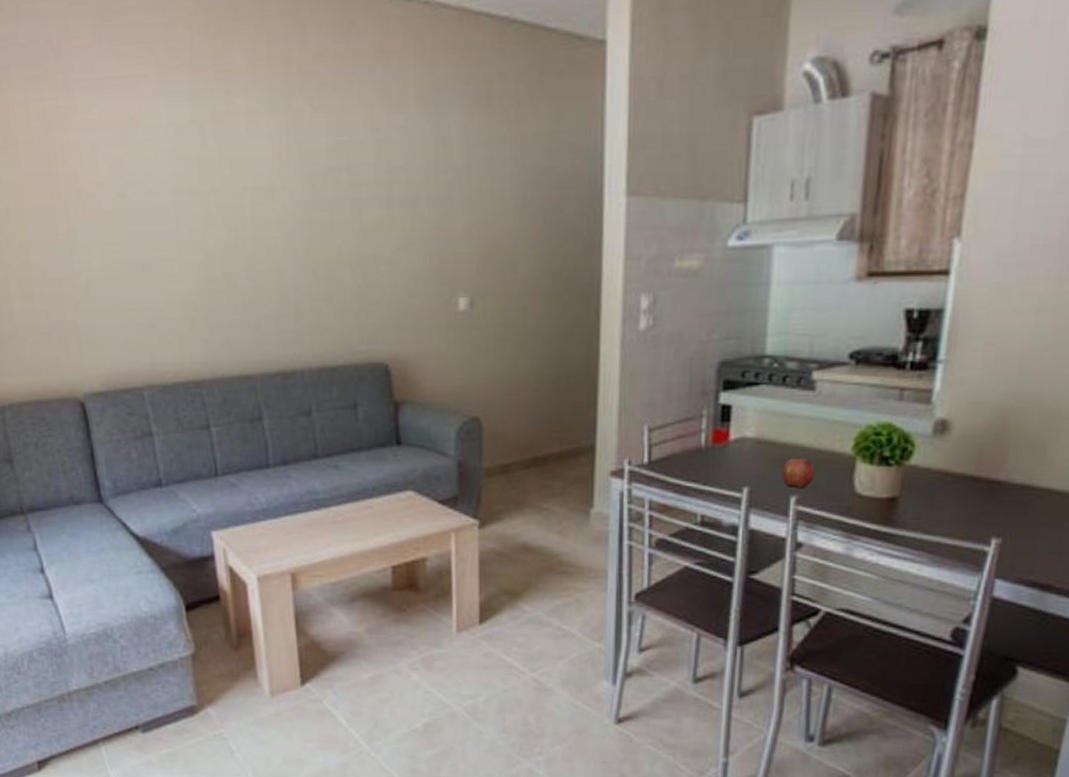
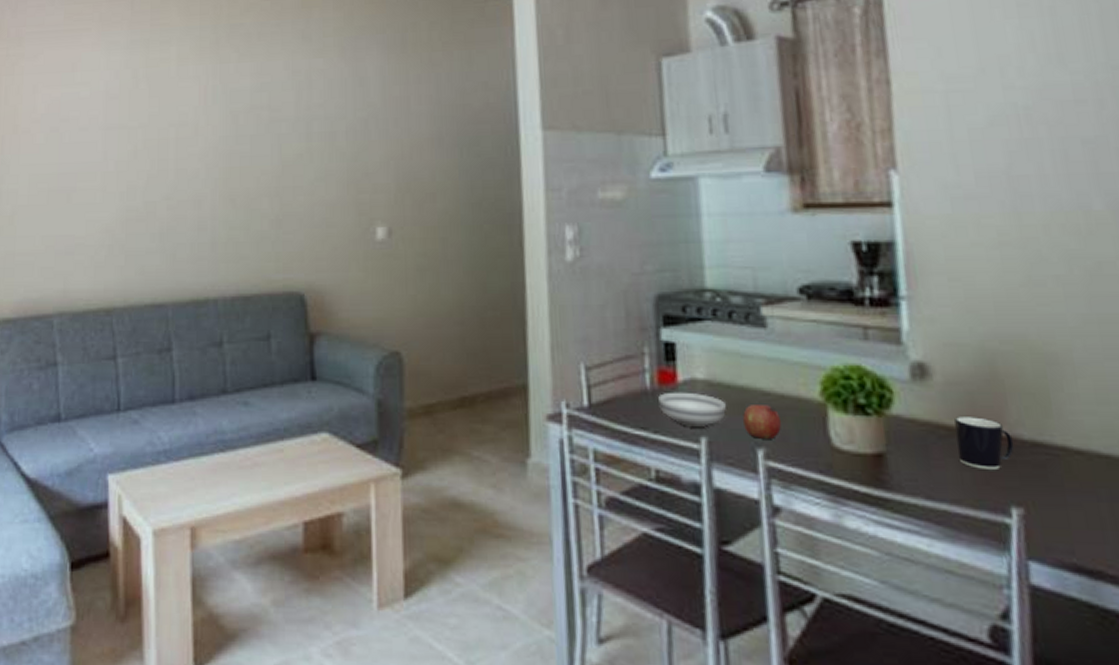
bowl: none [710,449,770,480] -> present [658,392,728,428]
mug: none [958,465,1007,509] -> present [954,417,1014,471]

